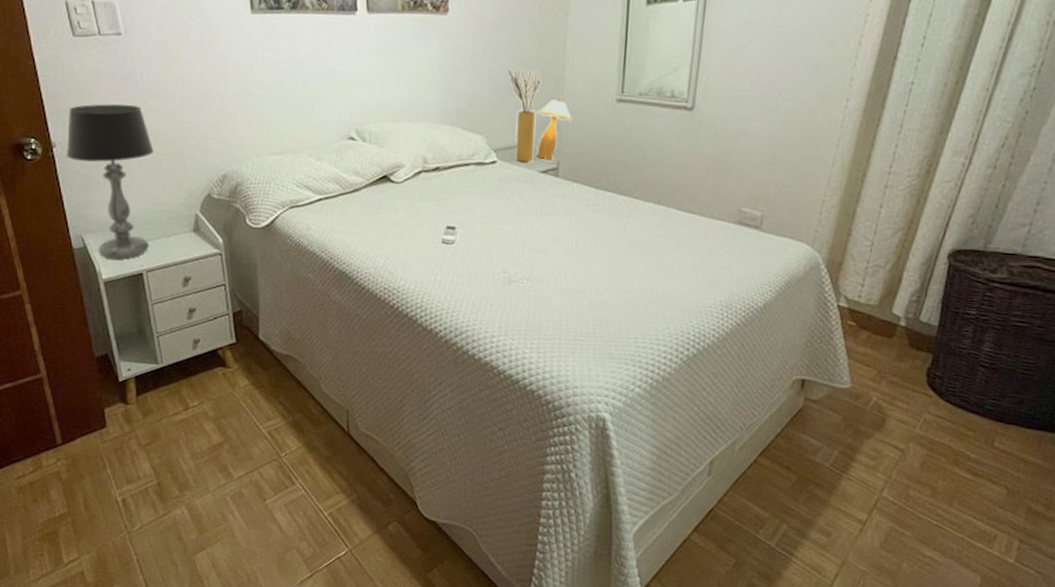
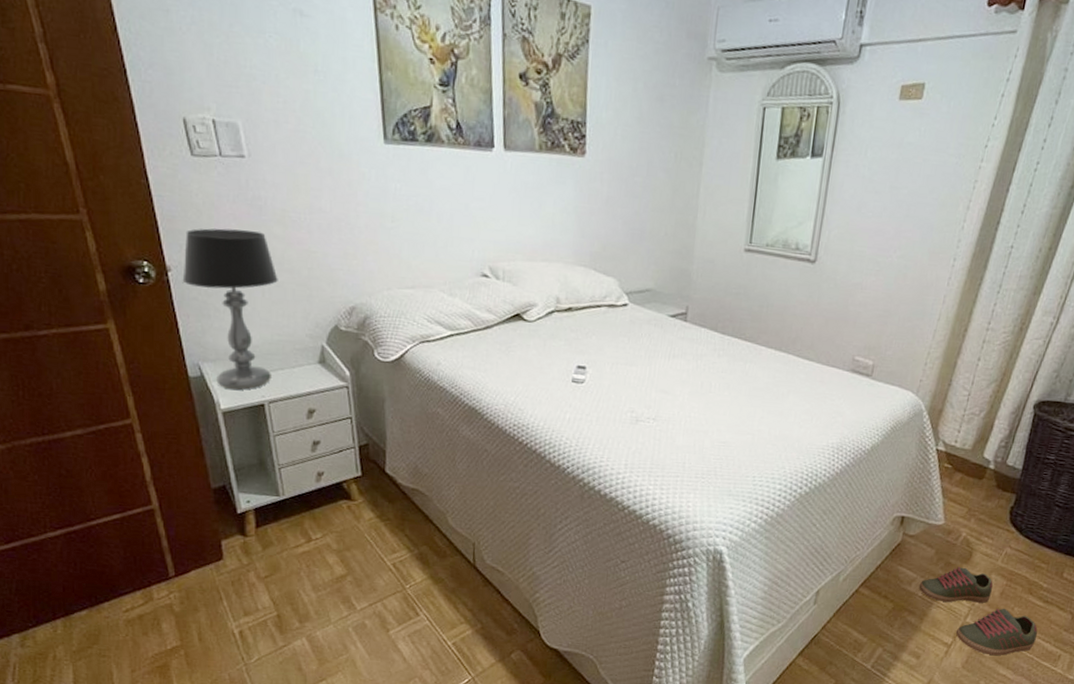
vase: present [508,68,540,162] -> none [642,214,673,306]
table lamp: present [536,96,572,161] -> none [666,243,702,306]
shoe: none [825,435,967,535] -> present [919,567,1038,656]

